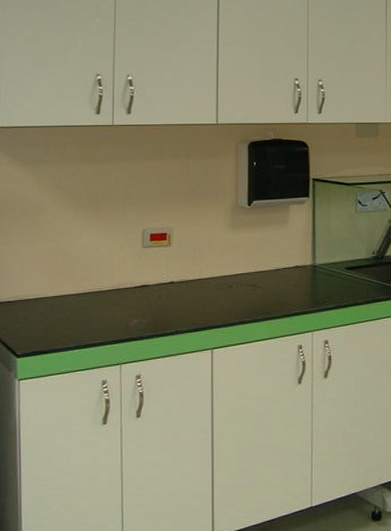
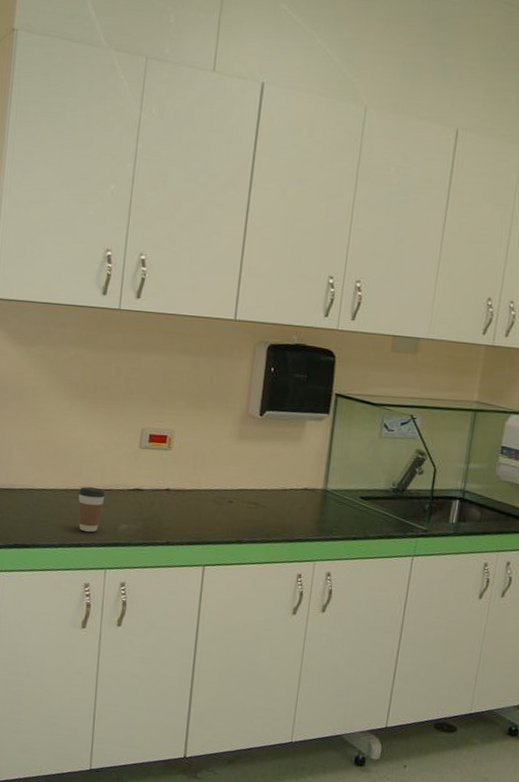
coffee cup: none [89,289,115,332] -> present [78,487,105,533]

